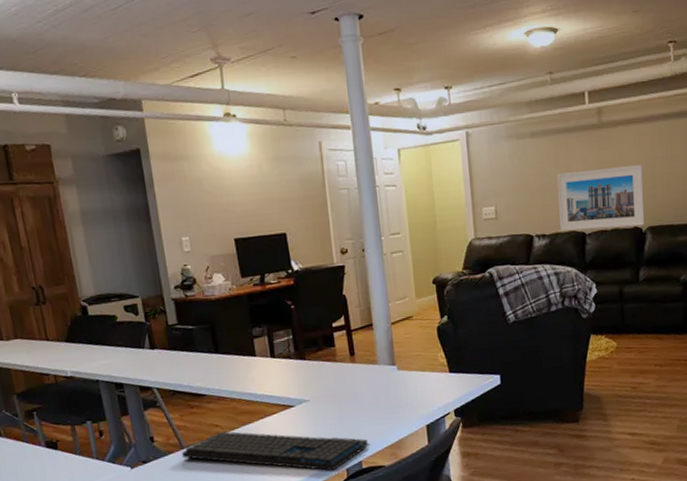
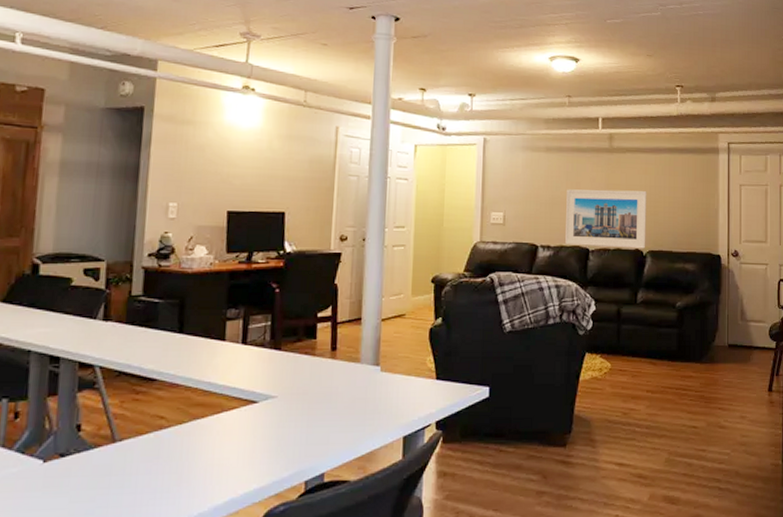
keyboard: present [181,431,368,471] -> none [110,425,335,483]

